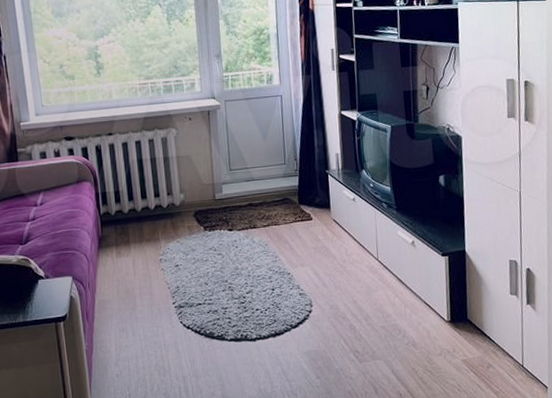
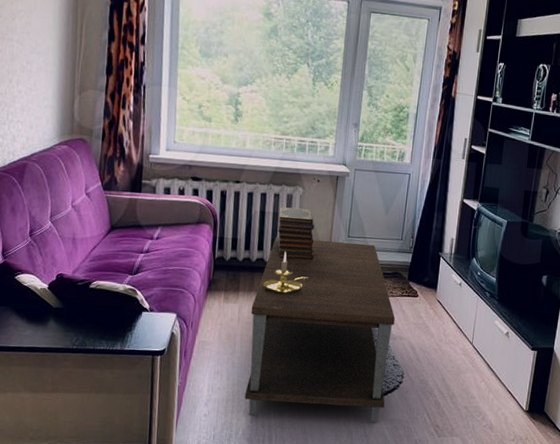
coffee table: none [145,174,298,369] -> present [244,237,395,422]
candle holder: none [152,196,197,240] -> present [262,251,309,294]
book stack: none [156,149,199,204] -> present [276,207,315,261]

